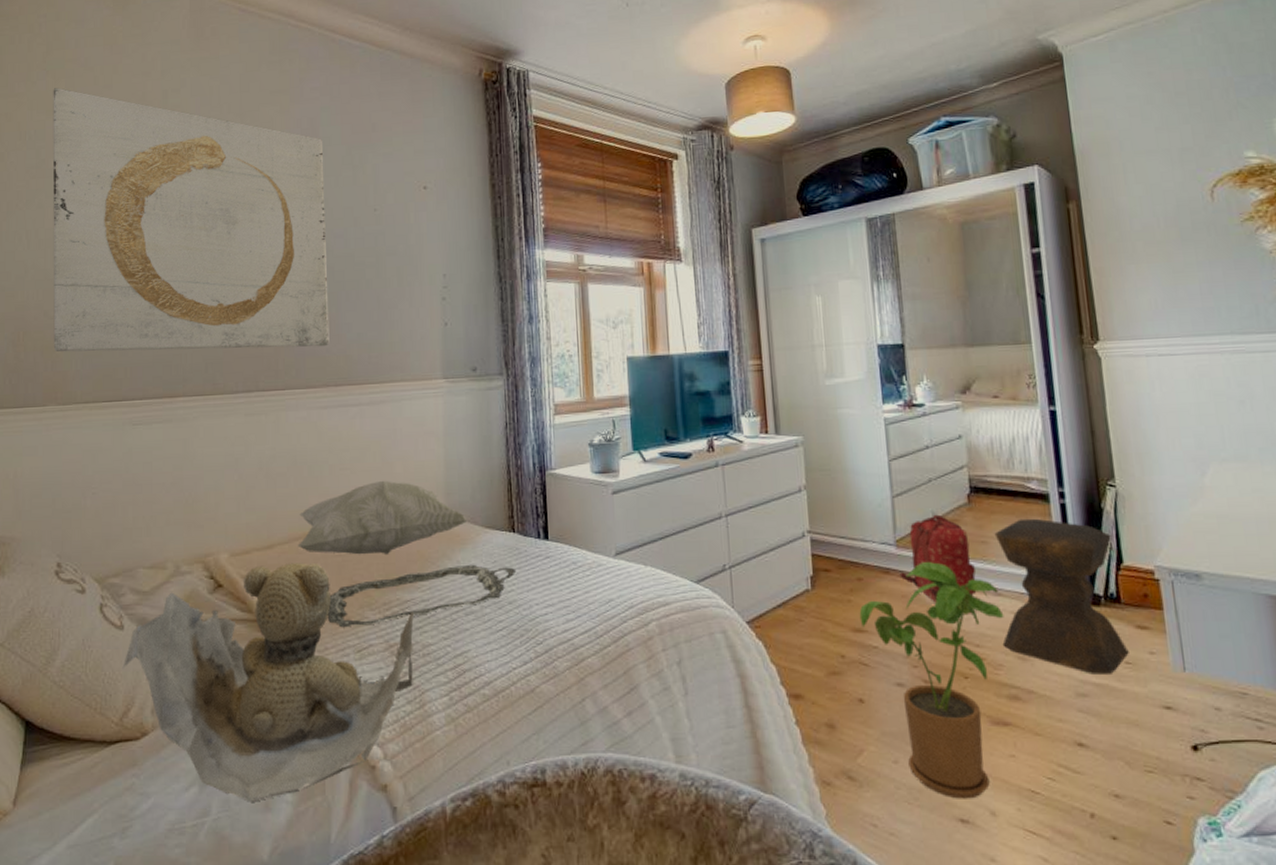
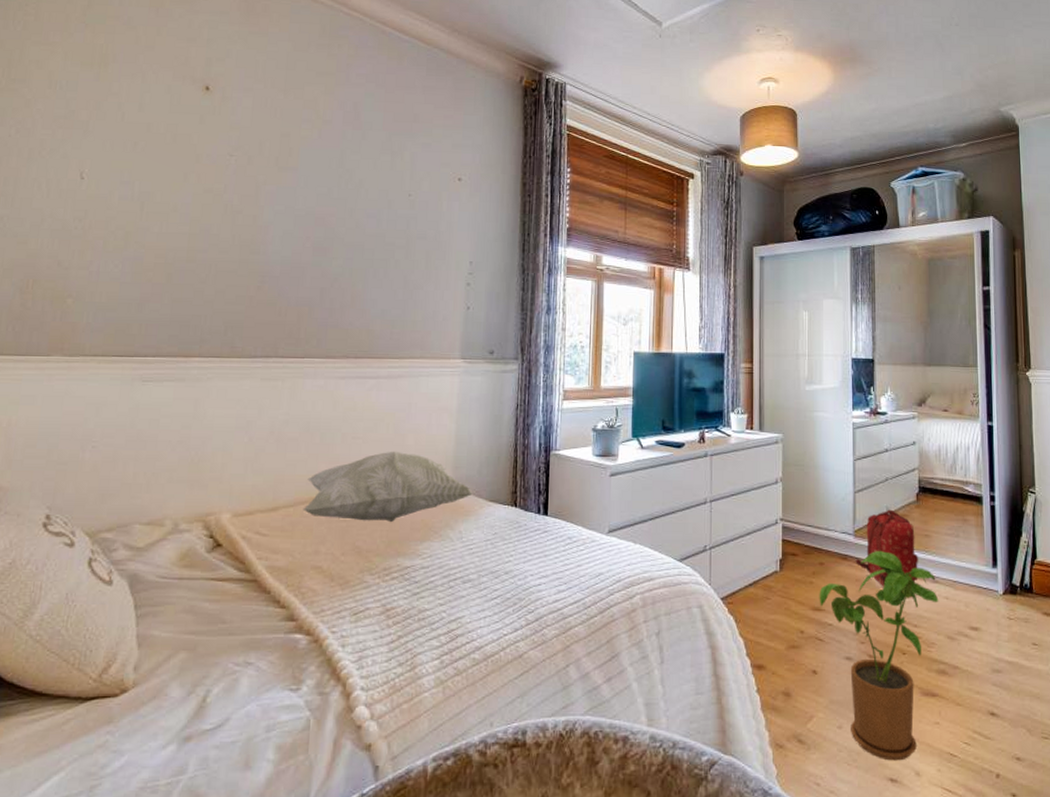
wall art: present [52,87,330,353] -> none [64,42,364,320]
teddy bear: present [122,563,414,802] -> none [106,526,413,760]
serving tray: present [327,564,515,628] -> none [326,535,514,591]
stool: present [994,518,1129,674] -> none [936,517,1036,653]

